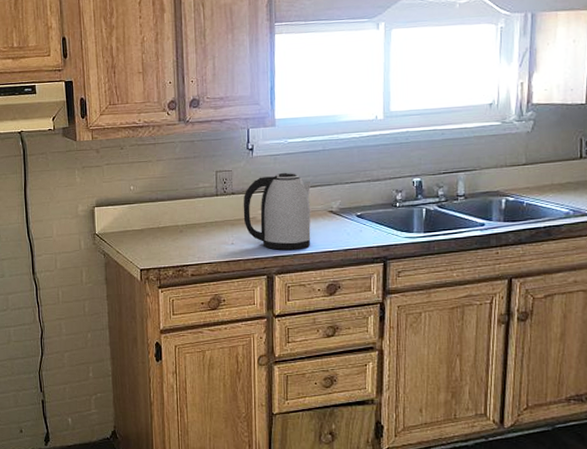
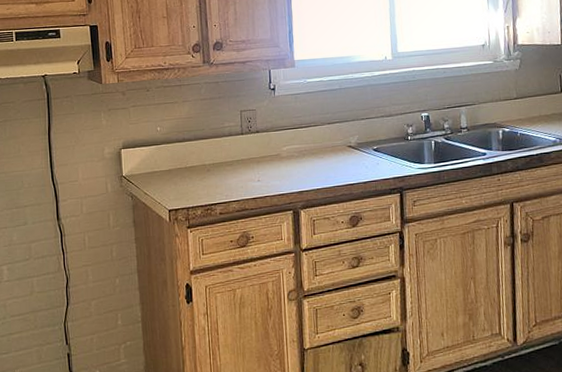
kettle: present [243,172,311,250] -> none [267,110,333,185]

